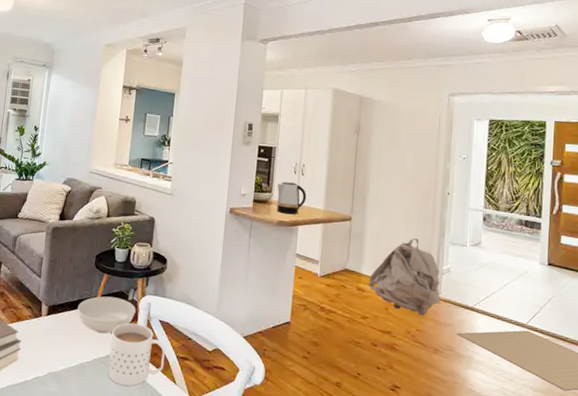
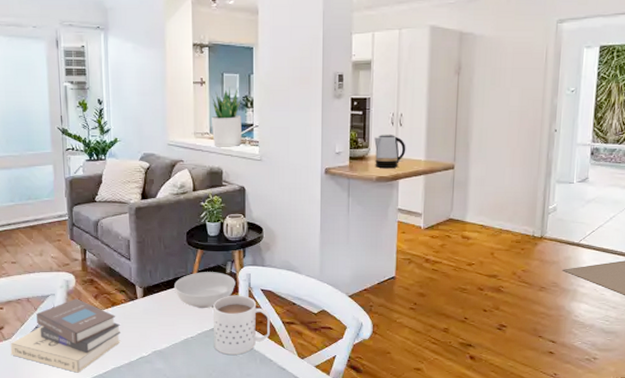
planter: none [130,126,160,180] -> present [211,87,242,147]
backpack: present [368,238,441,316] -> none [474,180,547,257]

